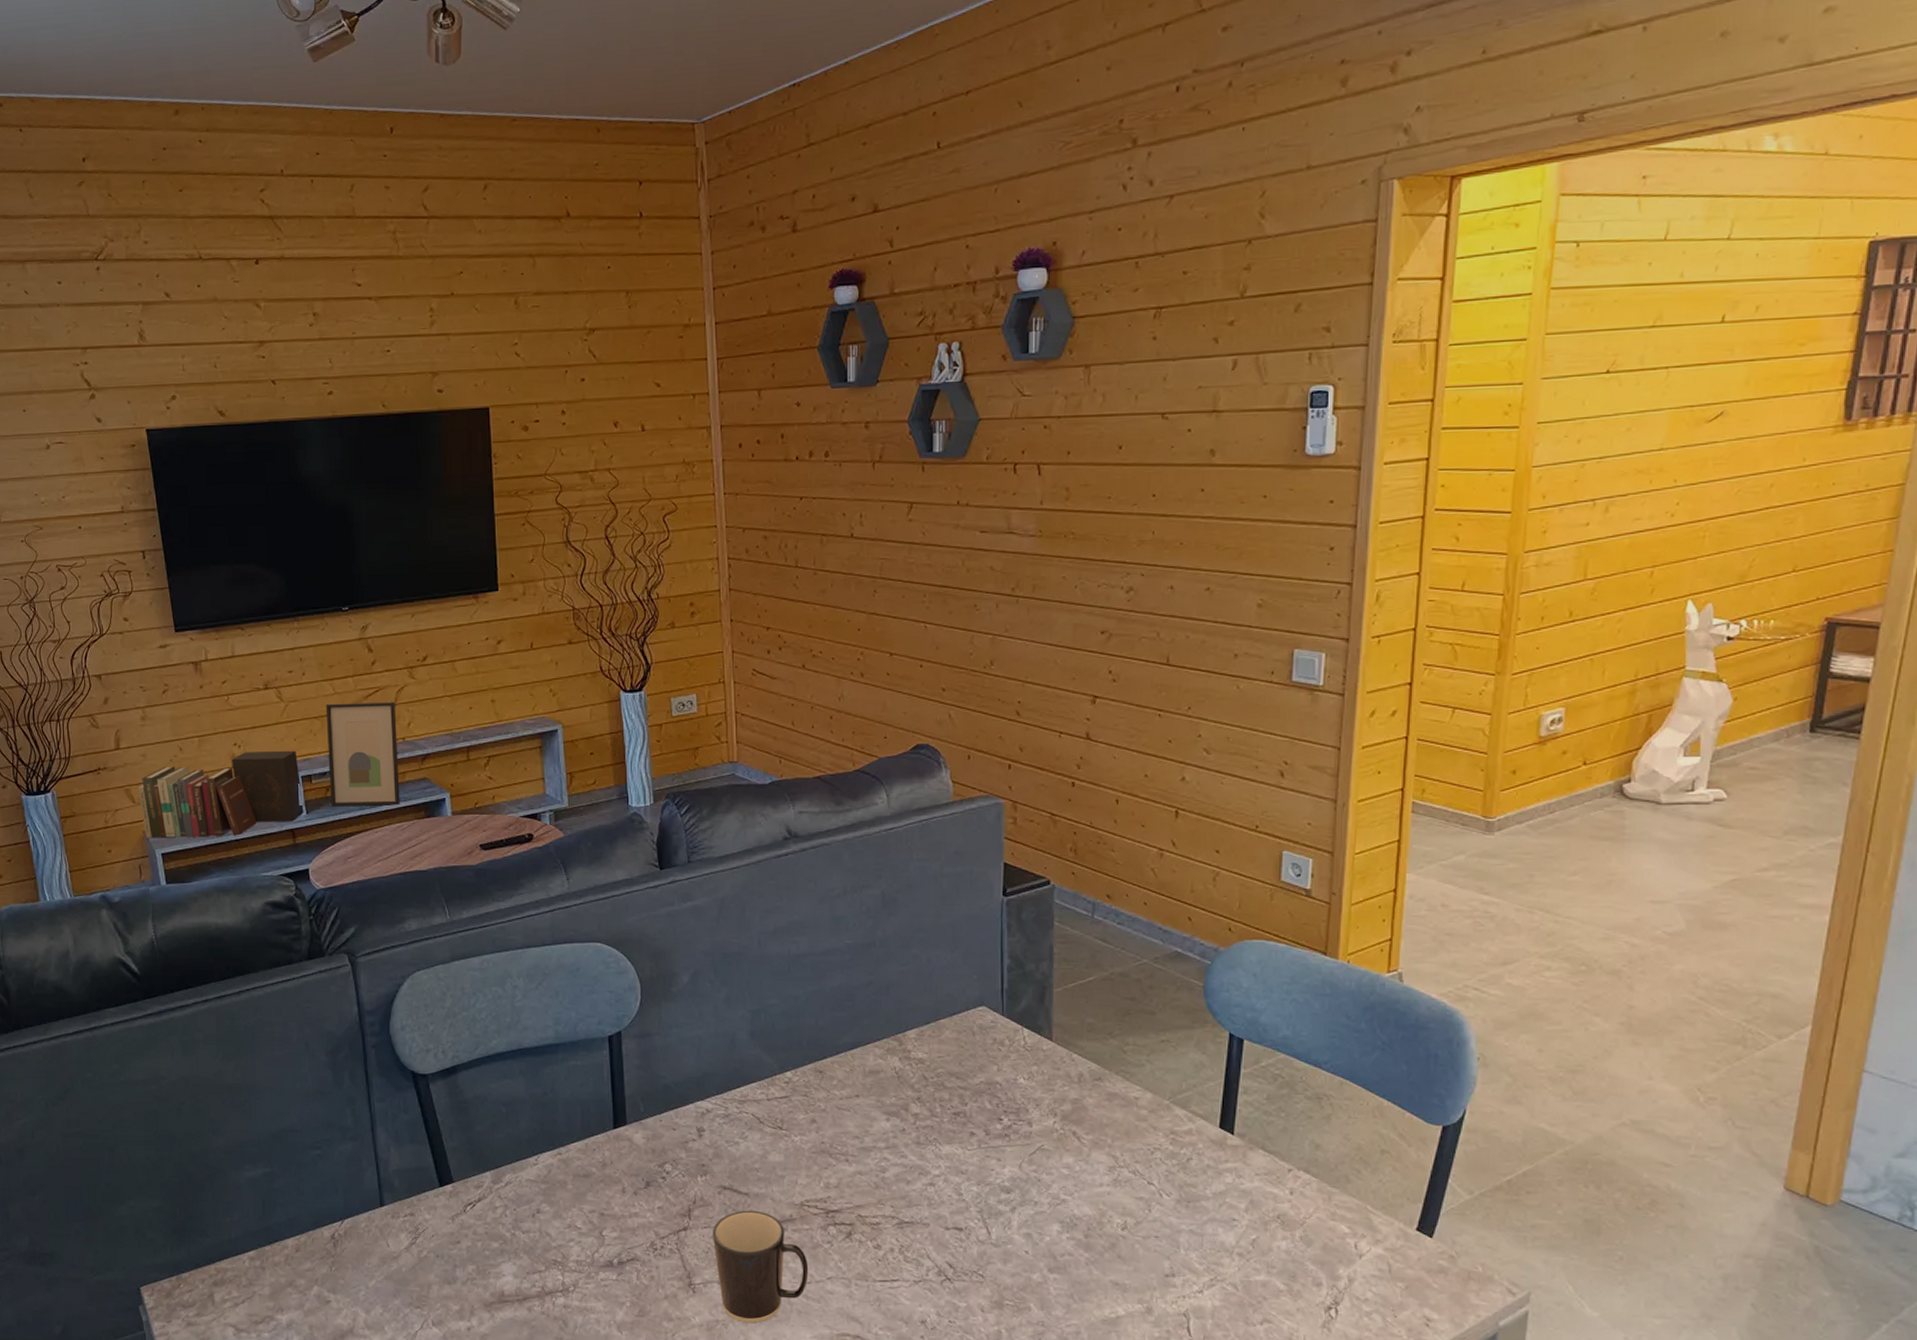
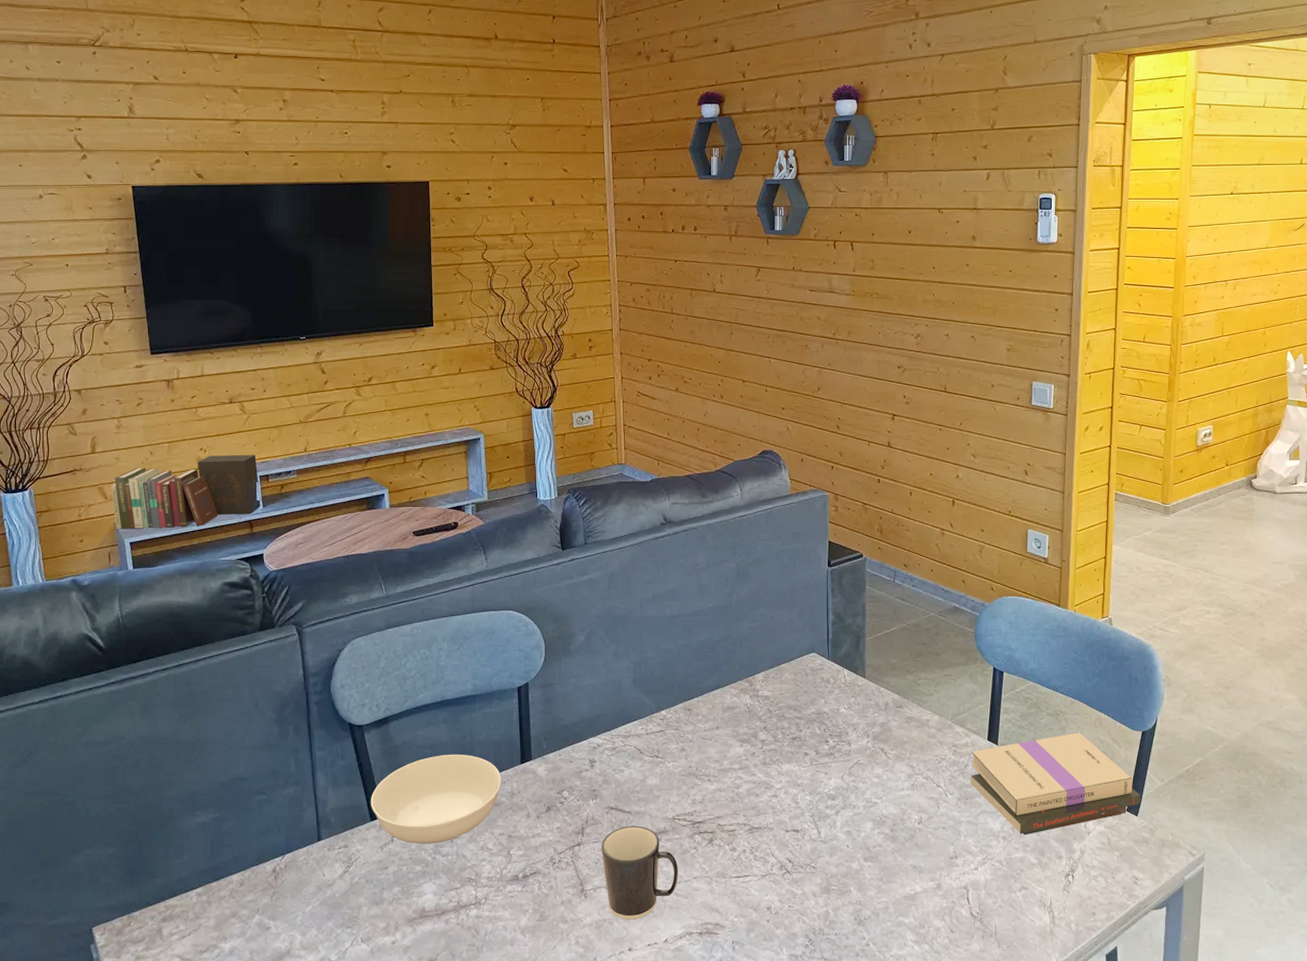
picture frame: present [325,700,400,807] -> none [283,413,346,501]
bowl: none [439,1113,591,1218] -> present [371,755,502,845]
books: none [1195,1123,1439,1253] -> present [971,732,1141,835]

